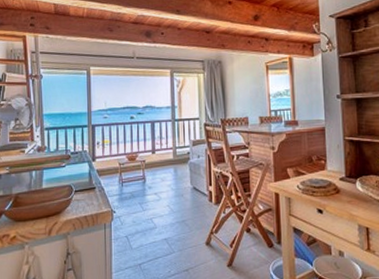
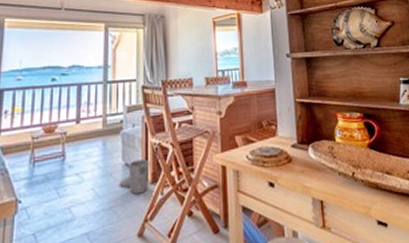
trash can: none [190,185,214,212] -> present [120,159,150,195]

